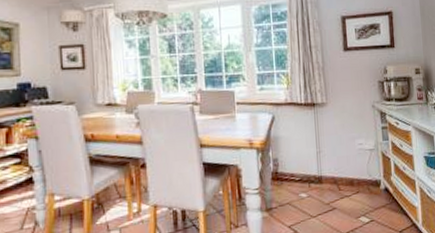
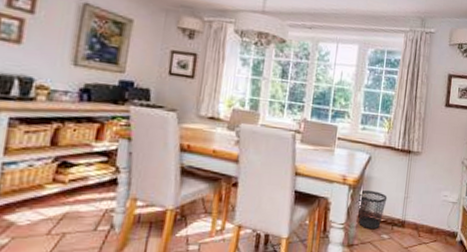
wastebasket: none [269,150,299,191] -> present [358,190,388,230]

